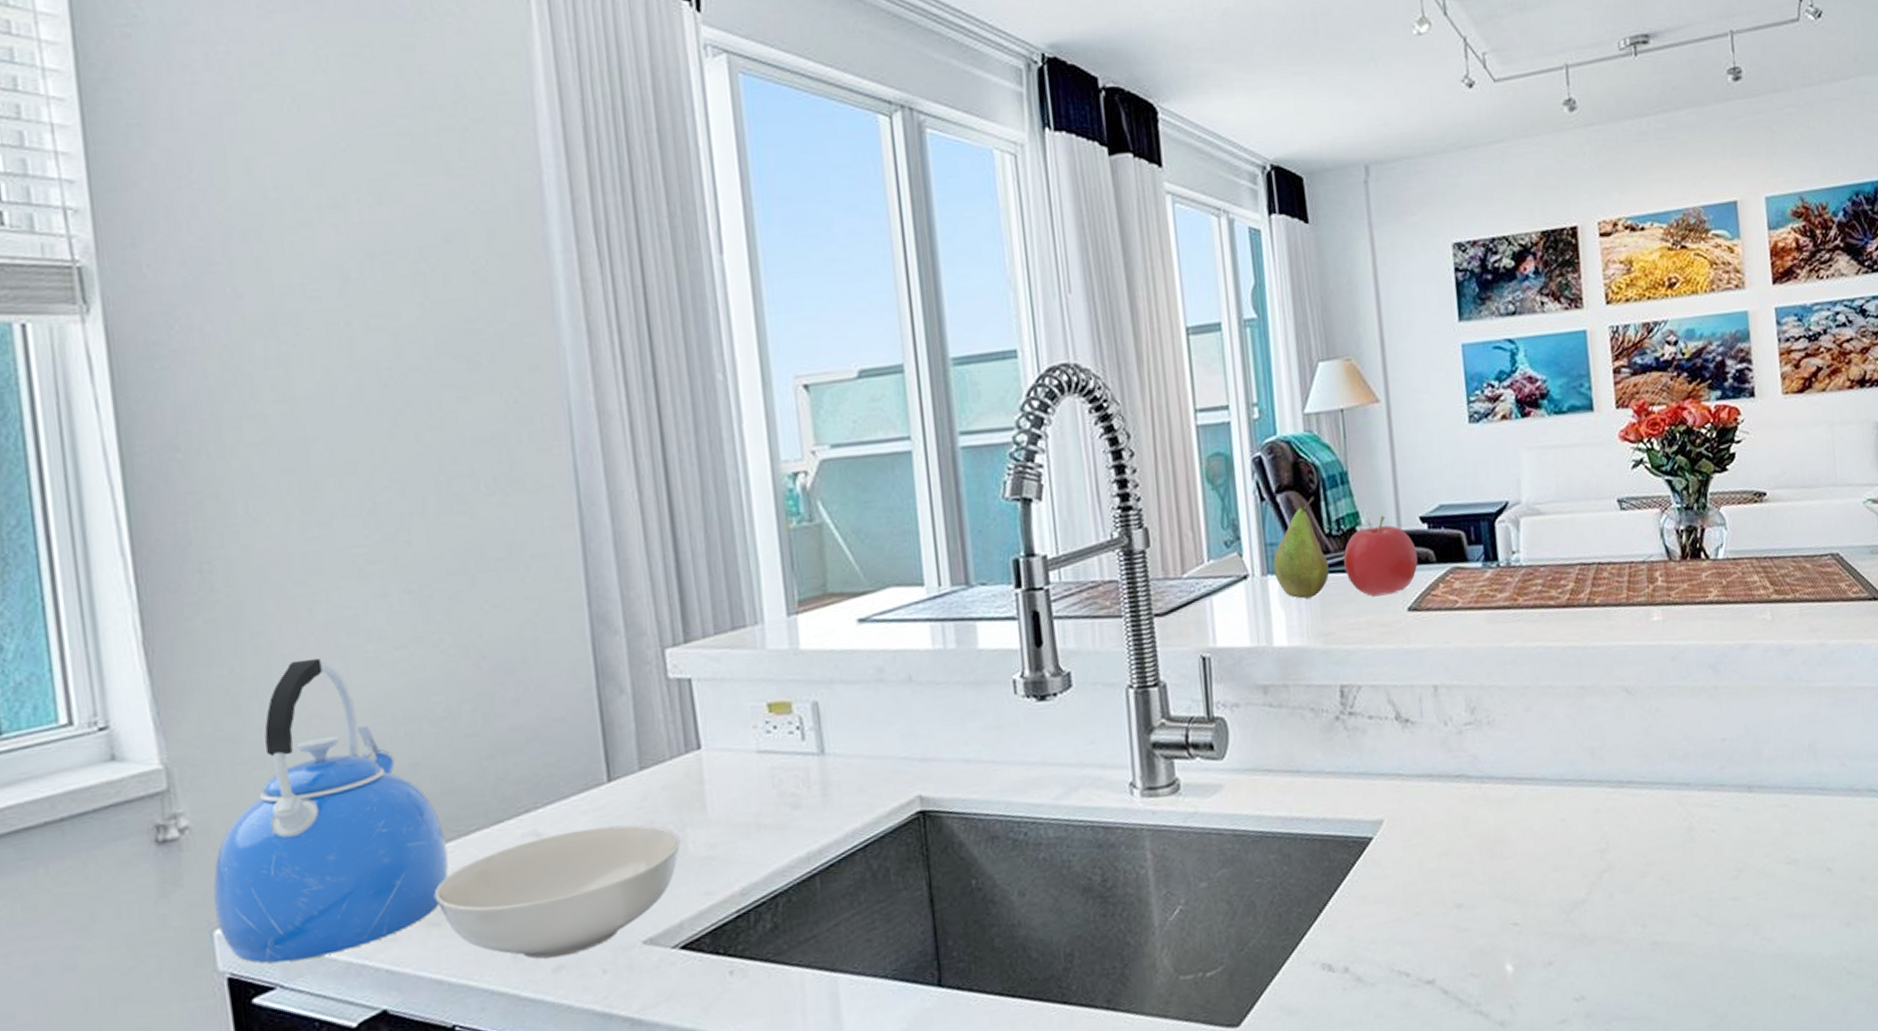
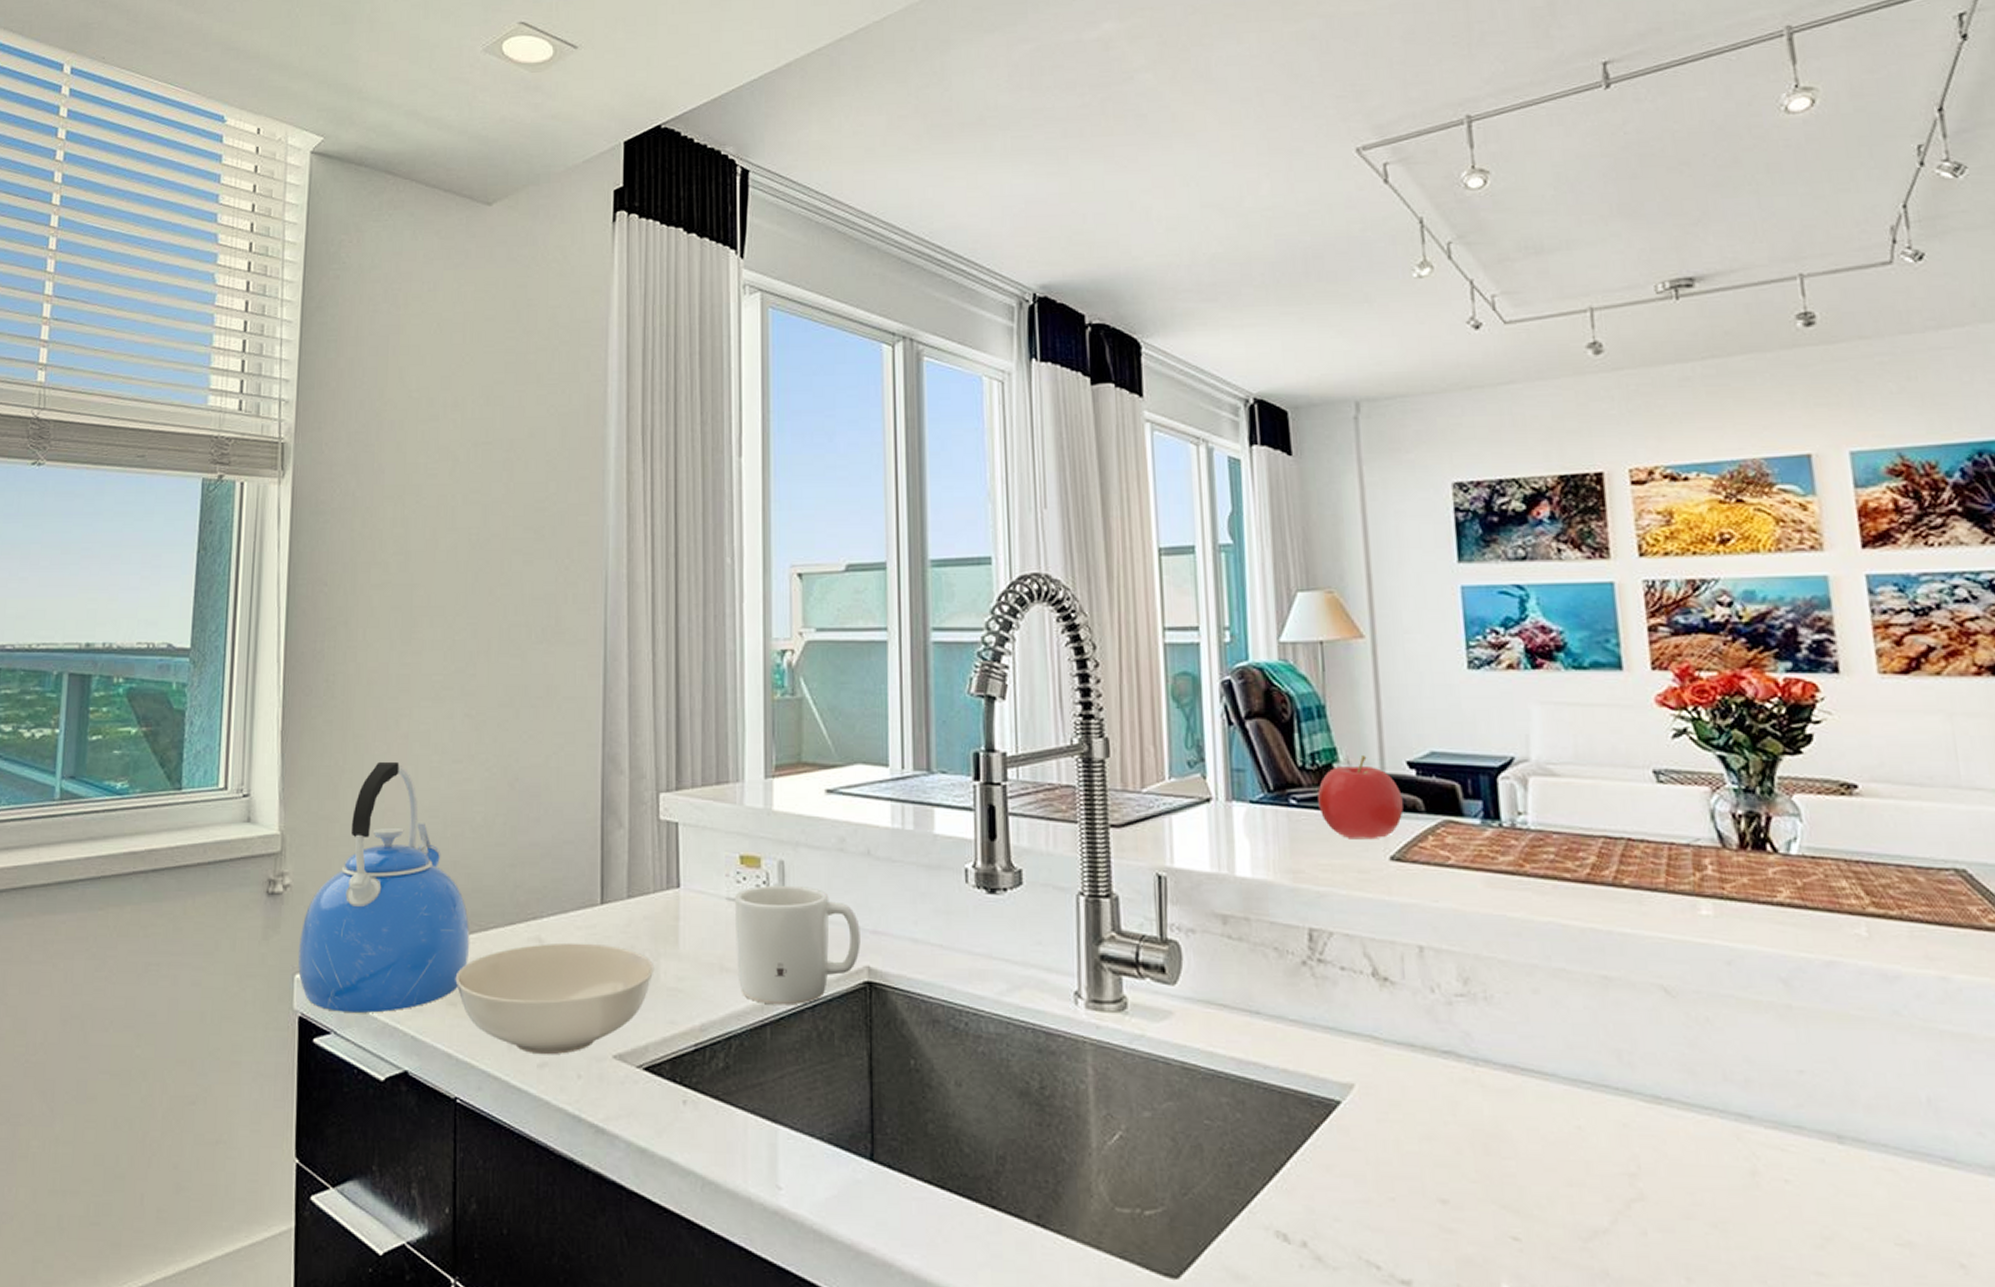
mug: none [765,724,910,854] -> present [734,885,860,1005]
fruit: present [1273,495,1329,599] -> none [1239,726,1301,831]

